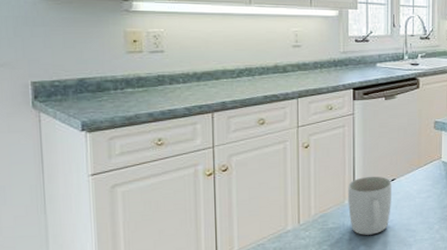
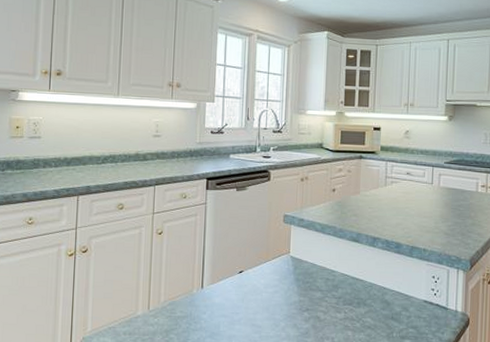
mug: present [348,176,391,235] -> none [196,266,239,327]

